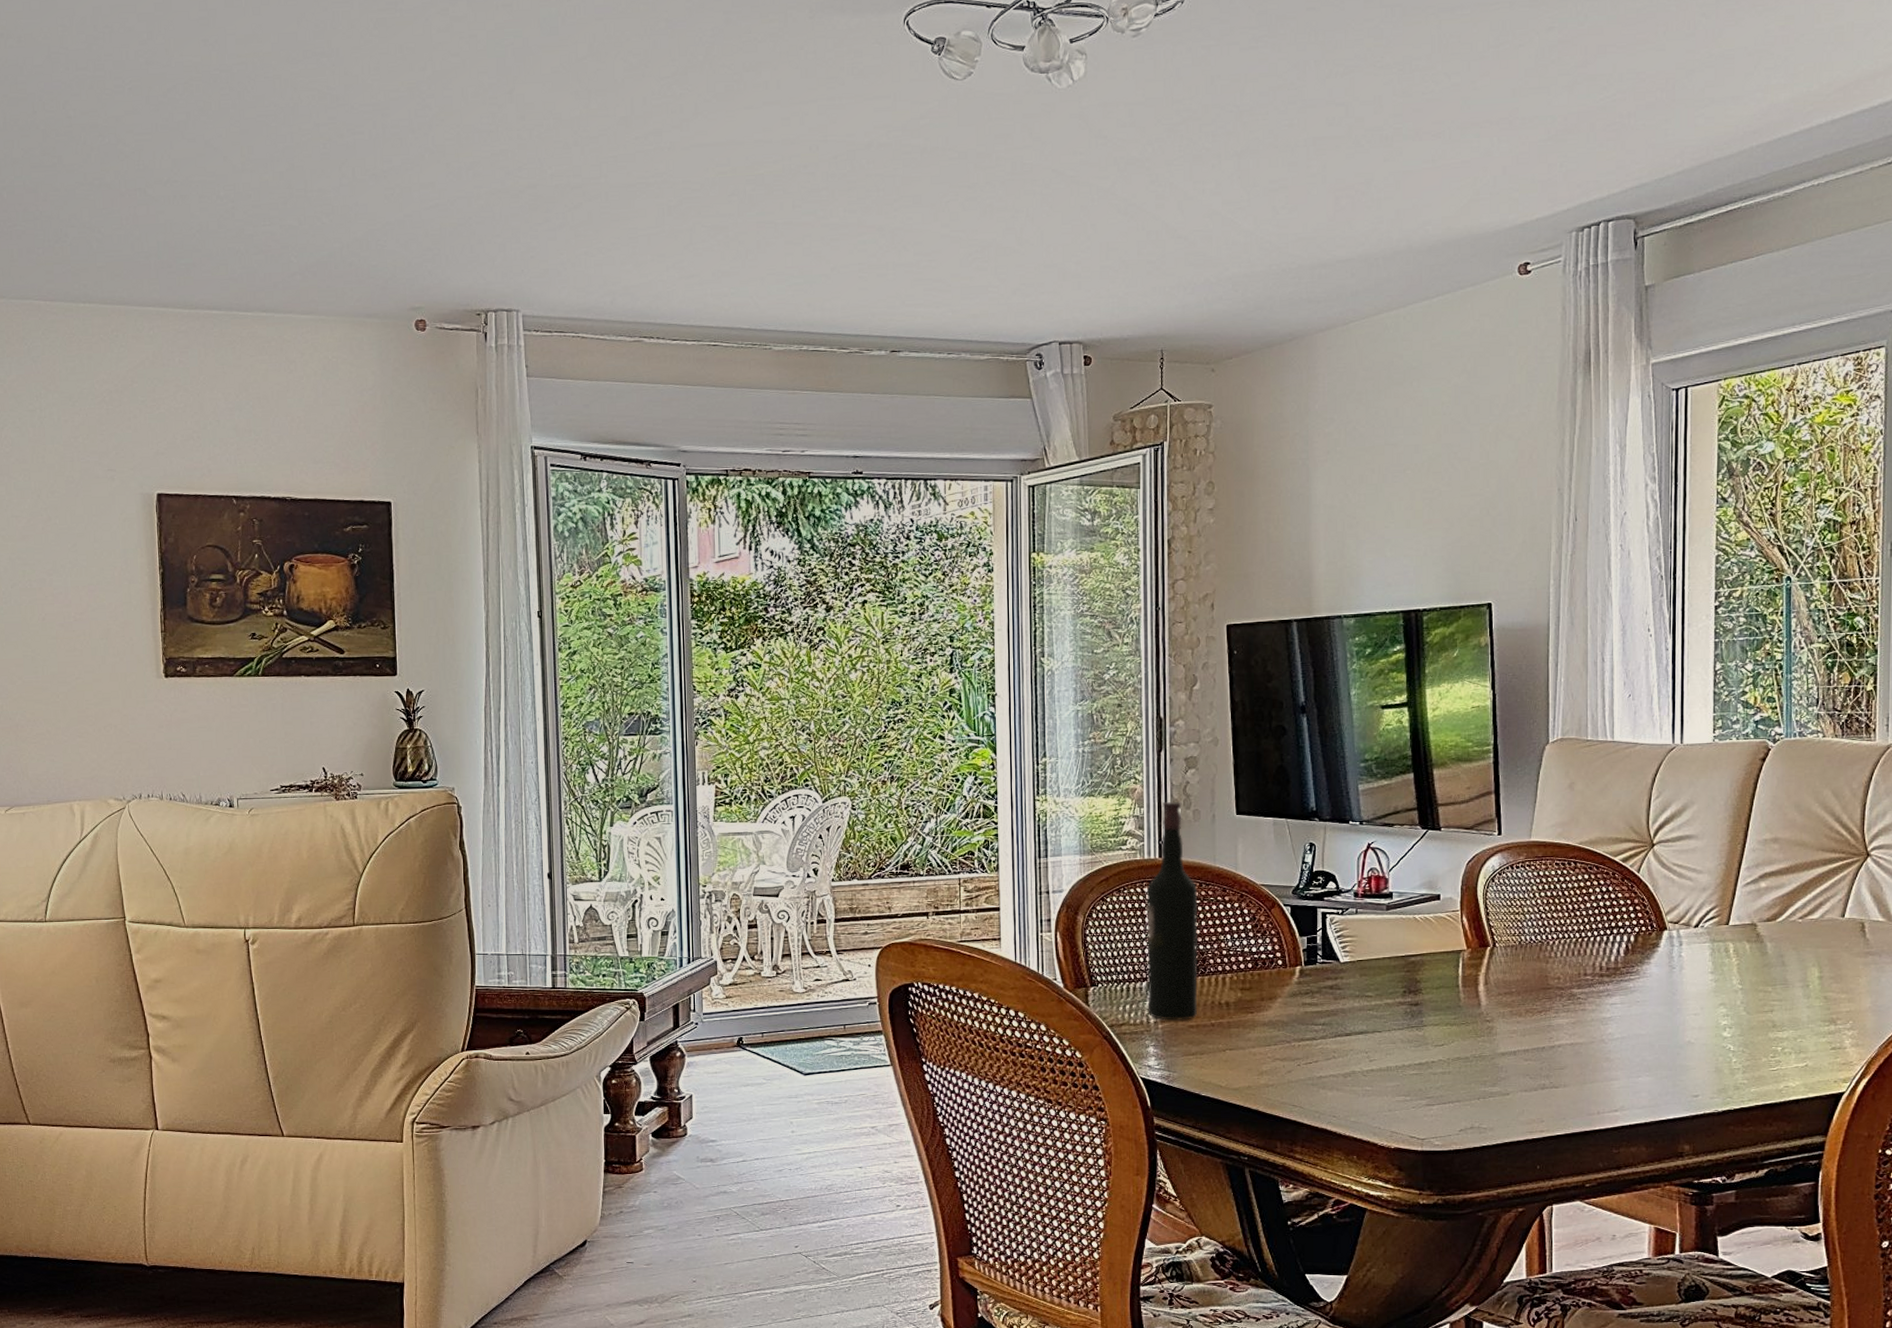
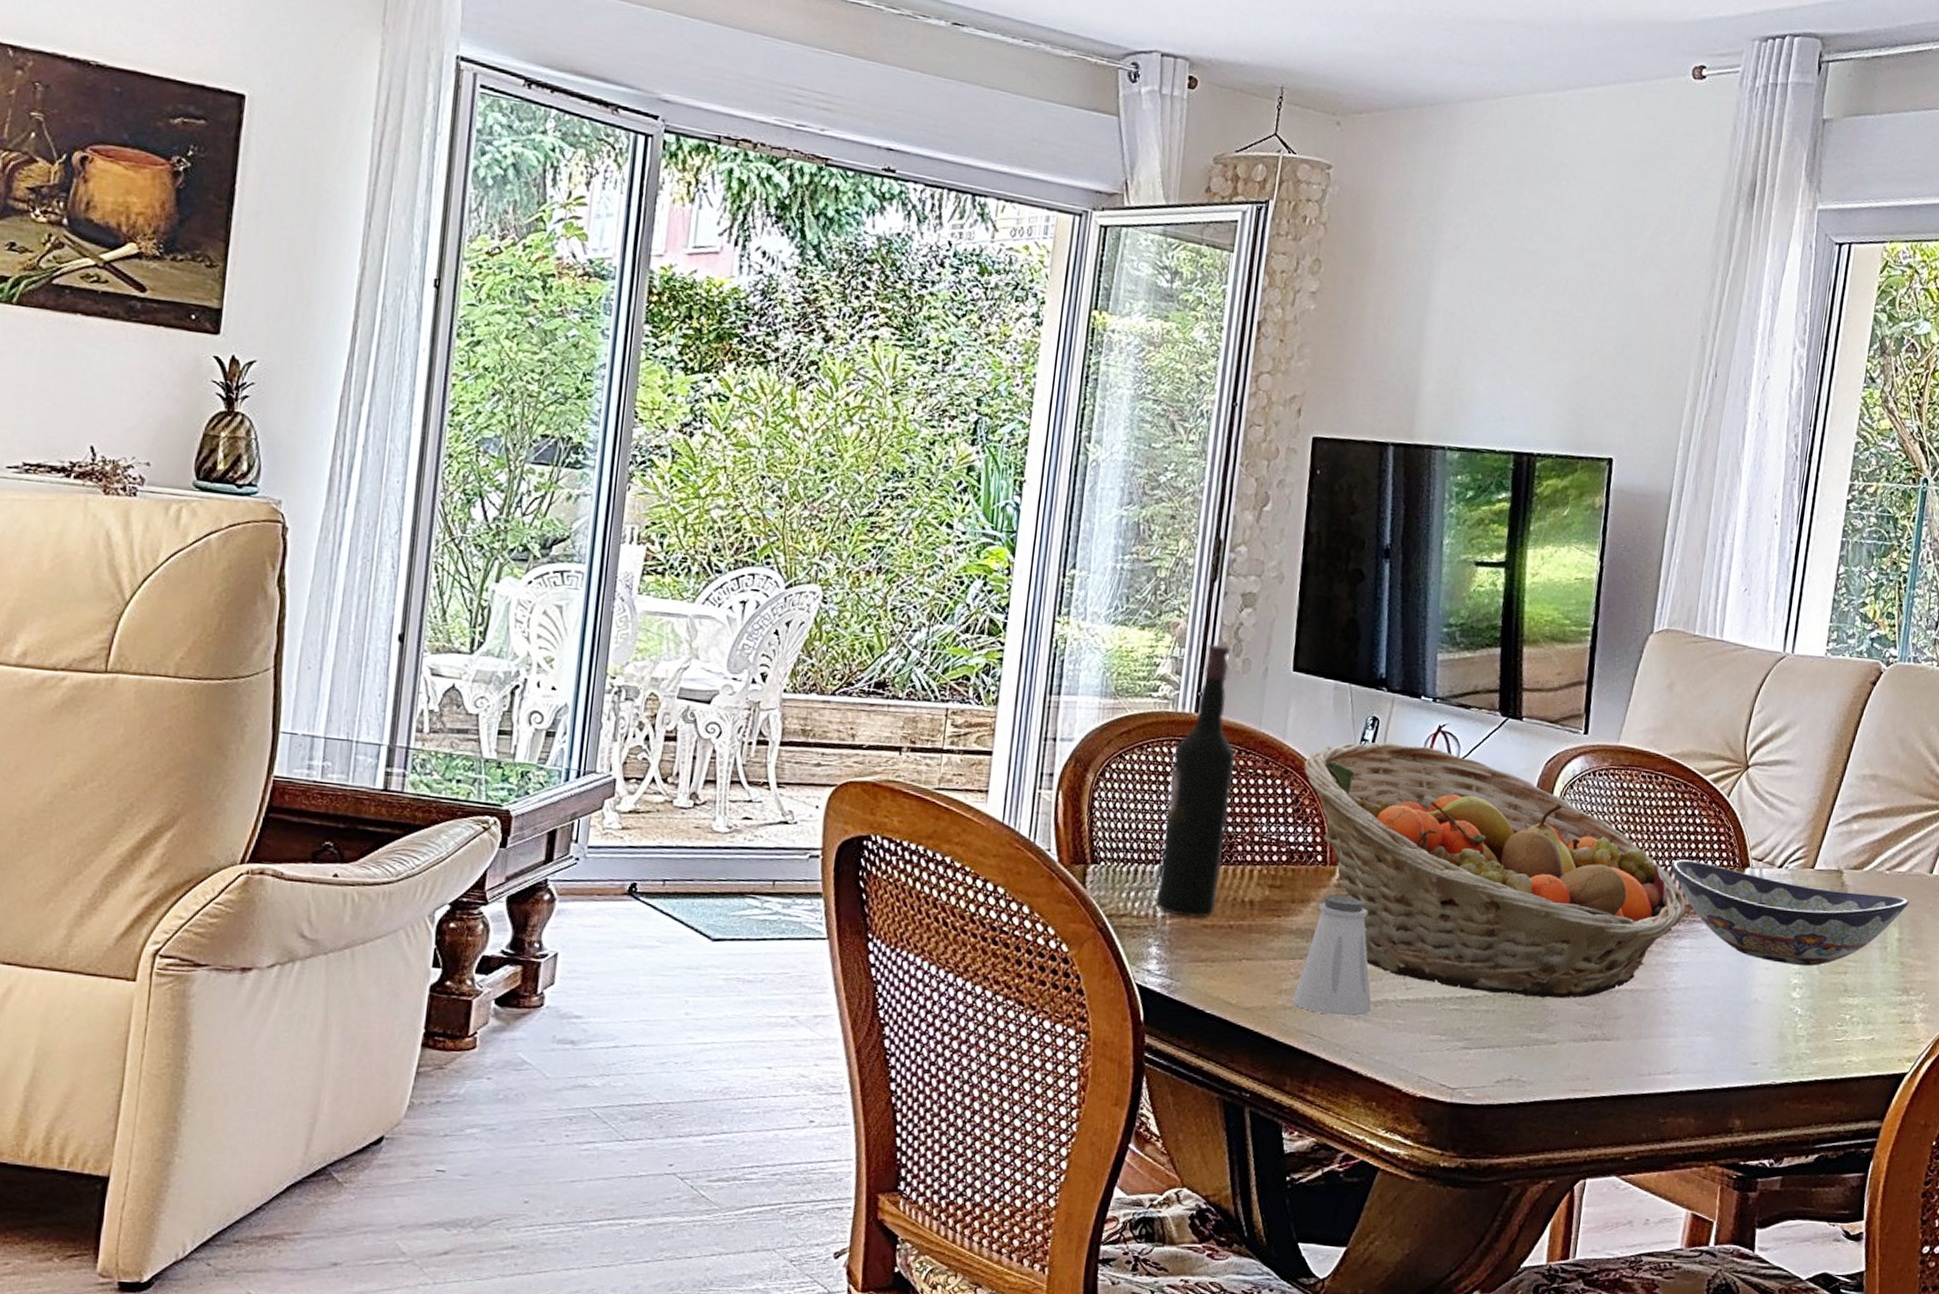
fruit basket: none [1257,862,1612,1058] -> present [1304,742,1686,999]
saltshaker: none [1273,991,1342,1088] -> present [1292,895,1372,1017]
decorative bowl: none [1593,930,1825,1009] -> present [1670,859,1909,966]

